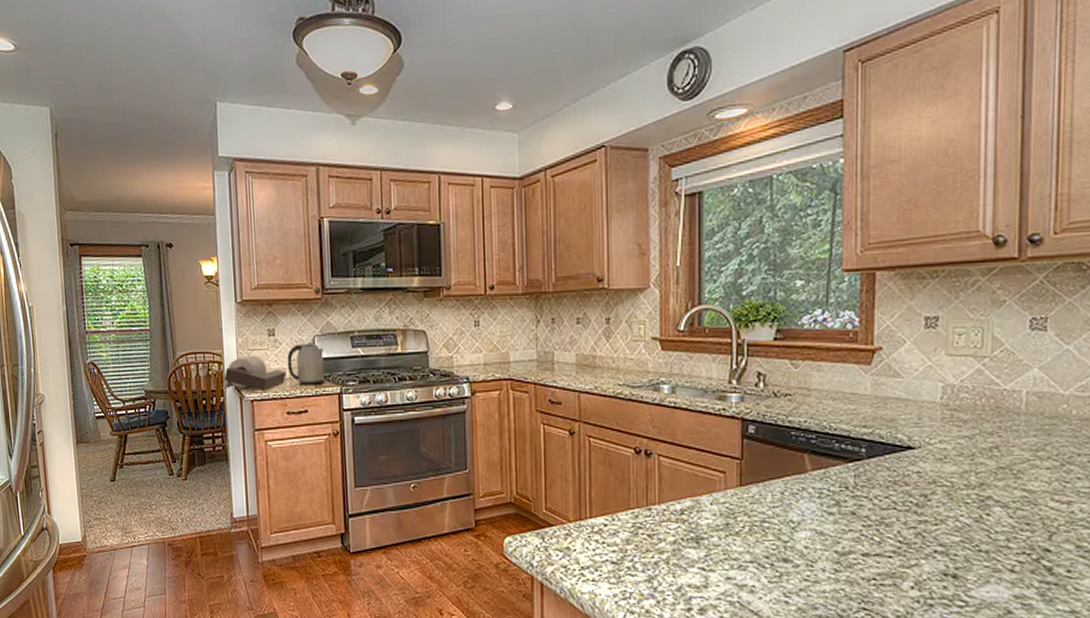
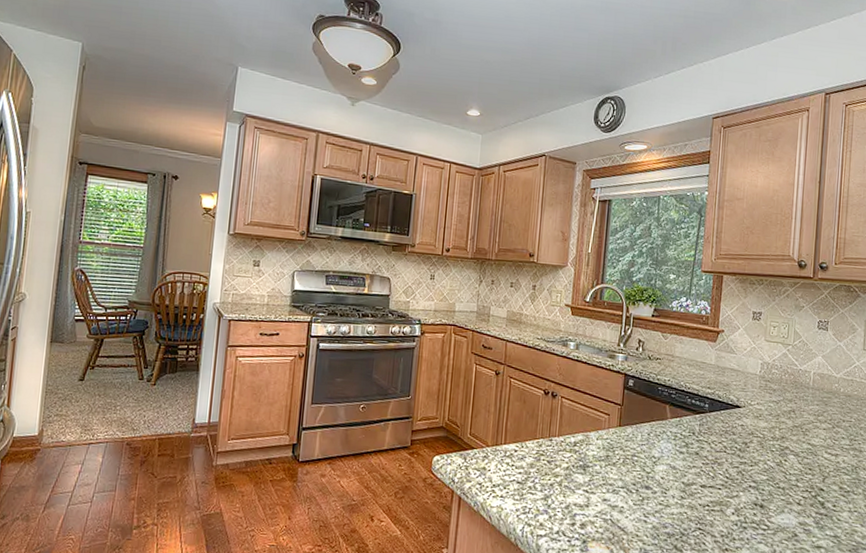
paper towel holder: present [224,355,286,392] -> none [206,280,265,314]
kettle: present [287,342,325,385] -> none [266,276,300,313]

